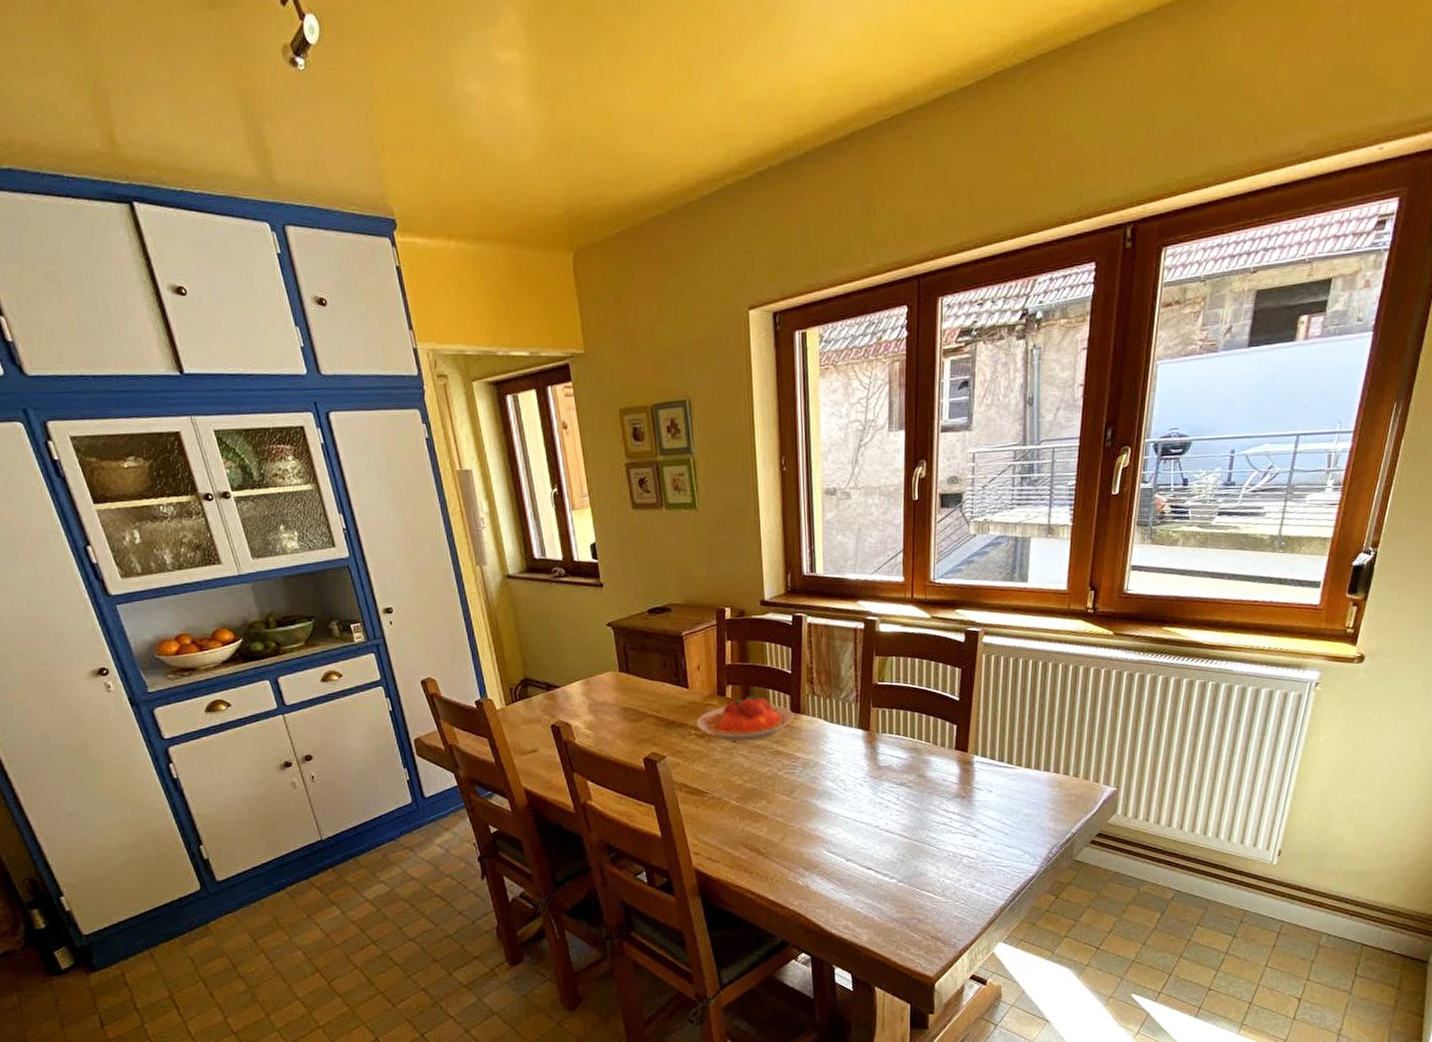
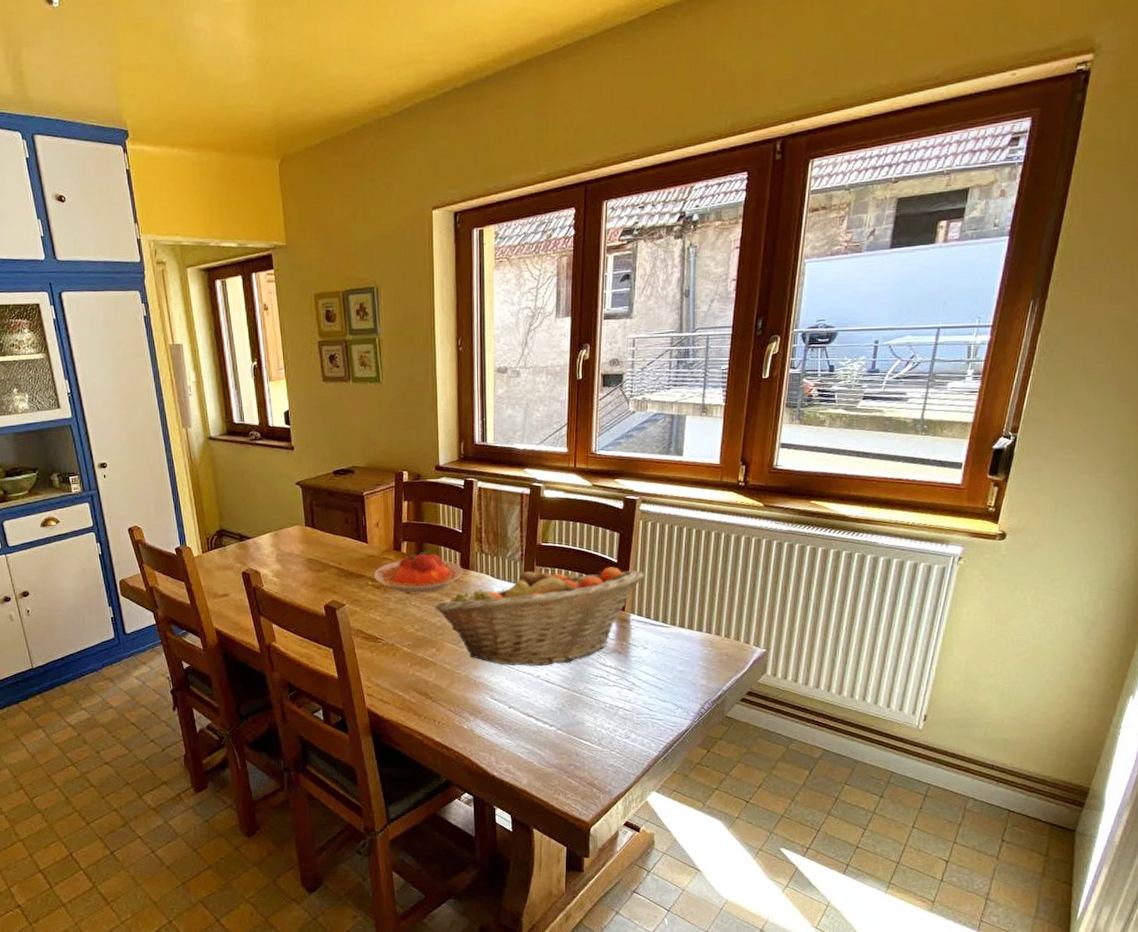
fruit basket: none [764,705,988,816] -> present [435,567,645,667]

